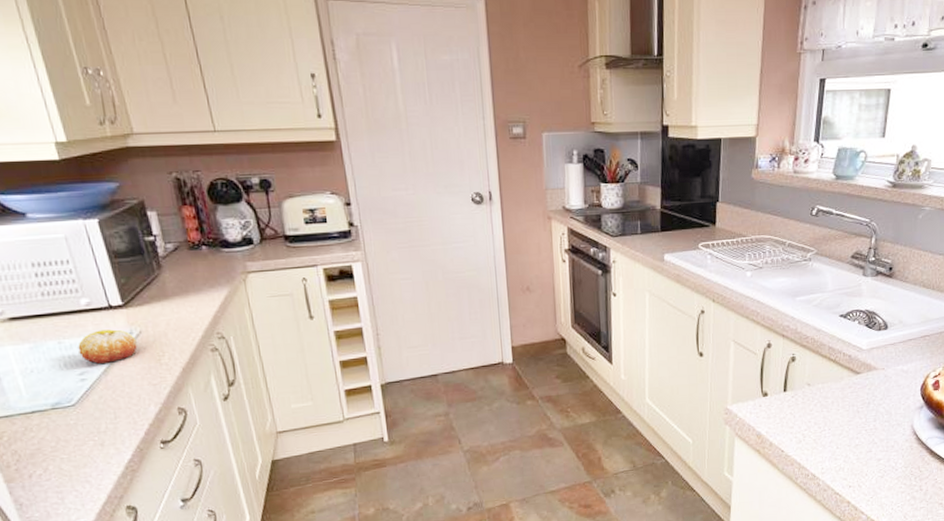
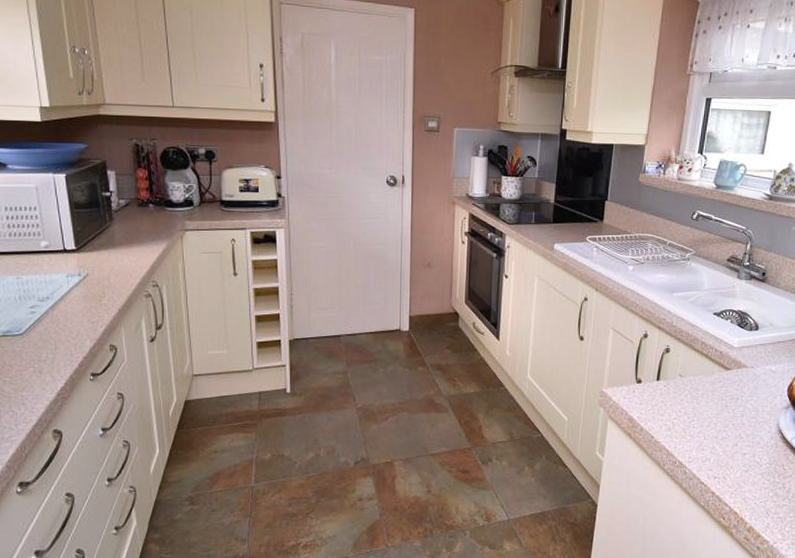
fruit: present [78,329,138,364] -> none [33,270,83,299]

